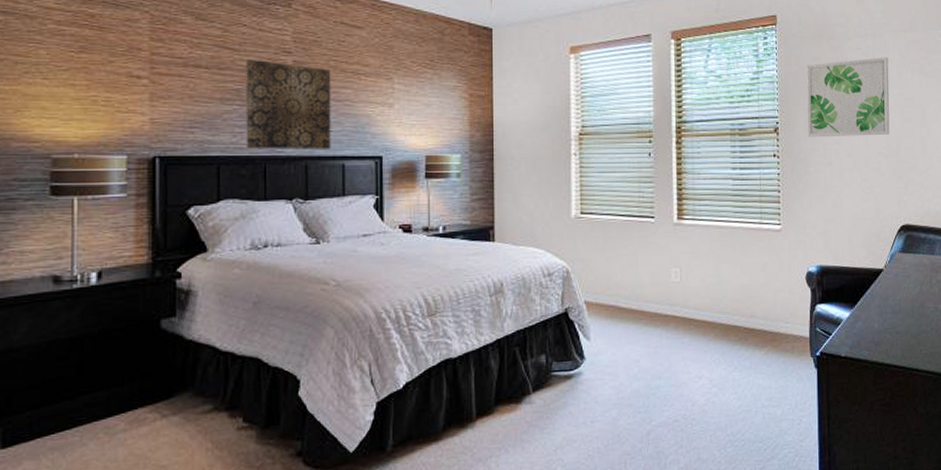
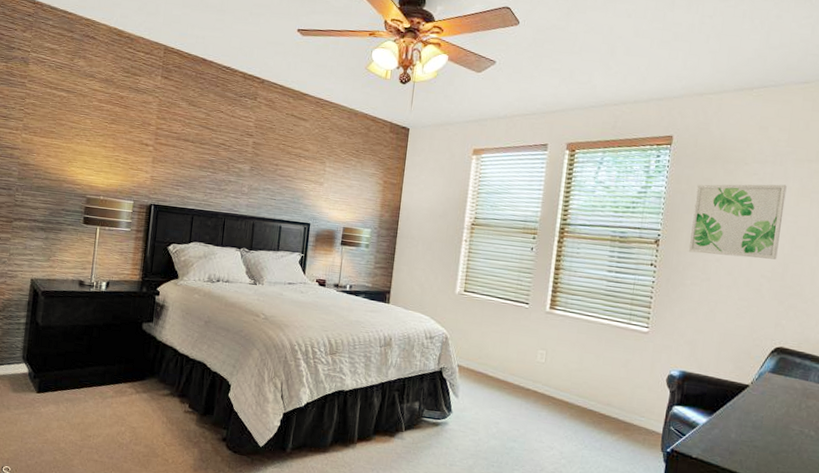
wall art: present [246,58,331,150] -> none [212,137,280,213]

